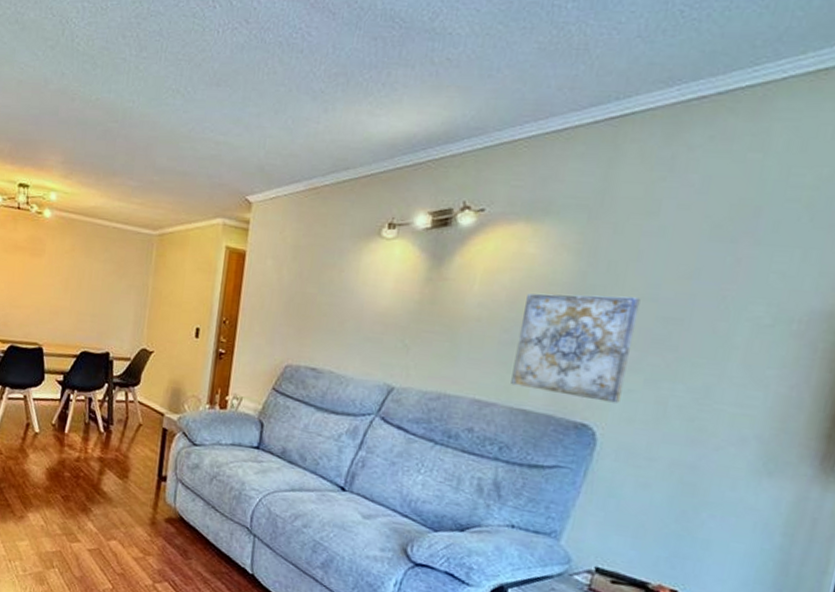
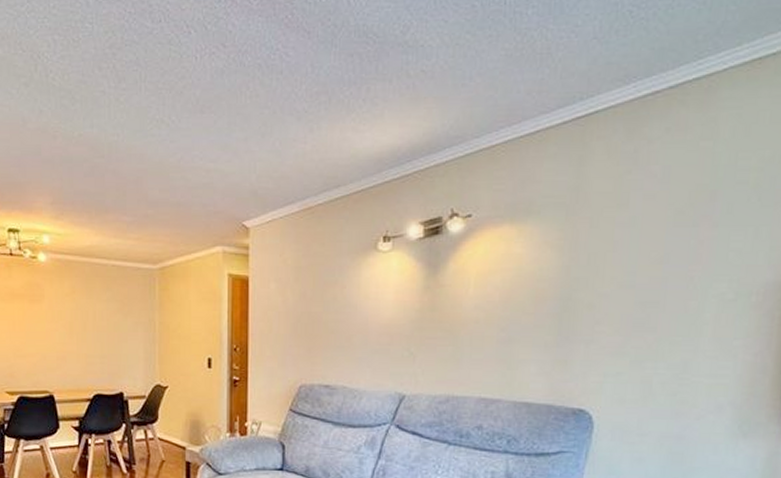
wall art: present [511,293,641,403] -> none [512,286,620,386]

